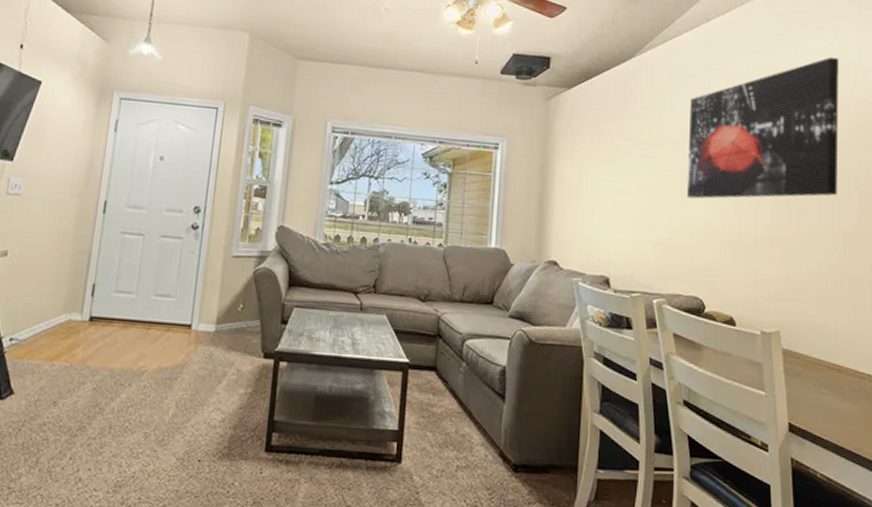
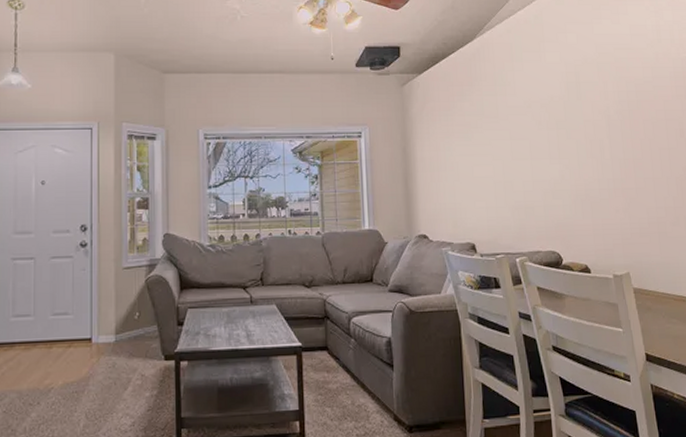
wall art: present [686,57,839,199] -> none [530,20,666,162]

